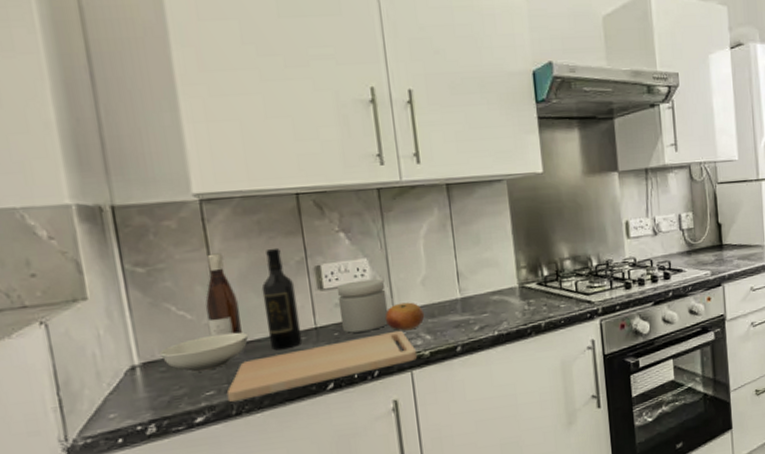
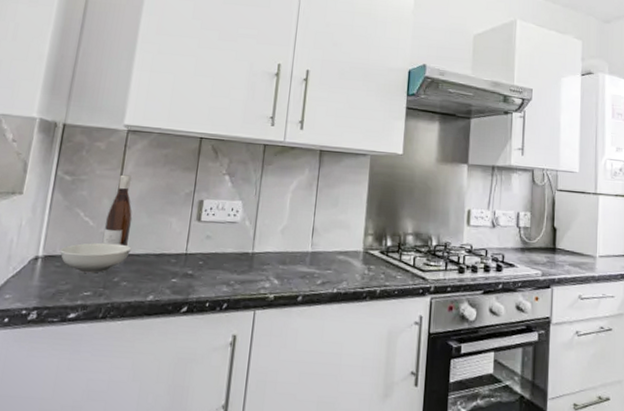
cutting board: present [226,330,418,403] -> none [99,270,264,307]
wine bottle: present [261,247,303,350] -> none [146,178,180,268]
jar: present [337,278,389,333] -> none [207,219,251,266]
fruit: present [385,302,425,331] -> none [243,246,278,272]

